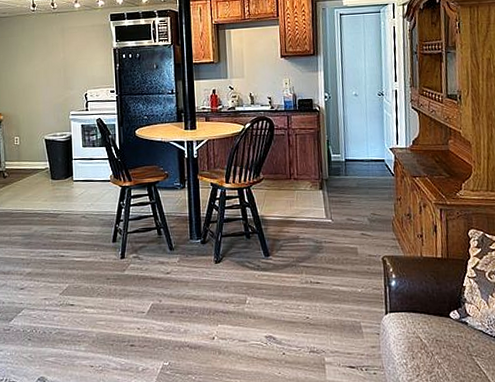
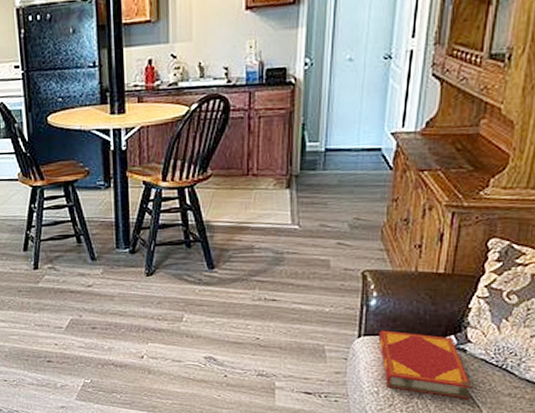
hardback book: none [400,307,477,367] -> present [378,330,472,399]

